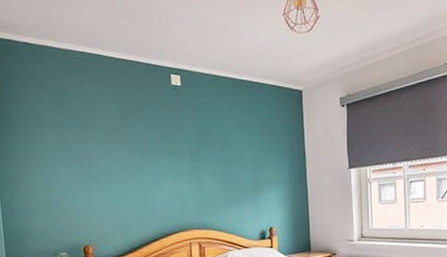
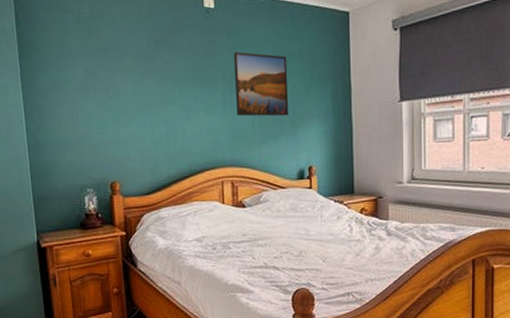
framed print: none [199,125,251,183] -> present [234,51,289,117]

